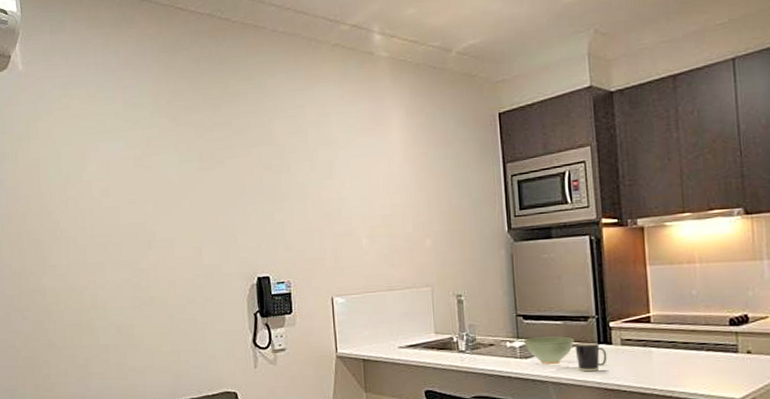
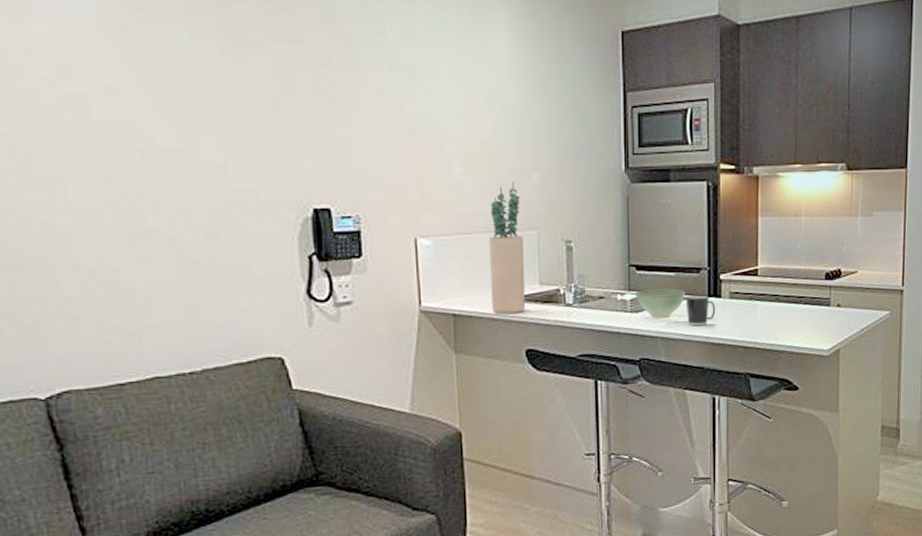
vase: none [390,248,424,360] -> present [488,182,526,315]

